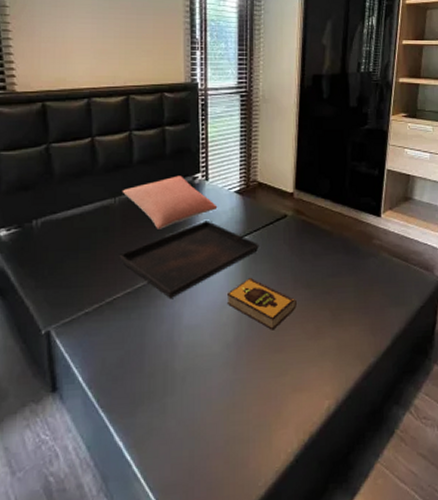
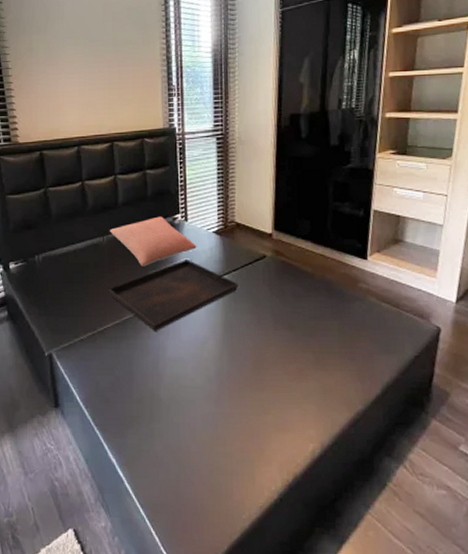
hardback book: present [226,277,297,330] -> none [207,315,278,369]

